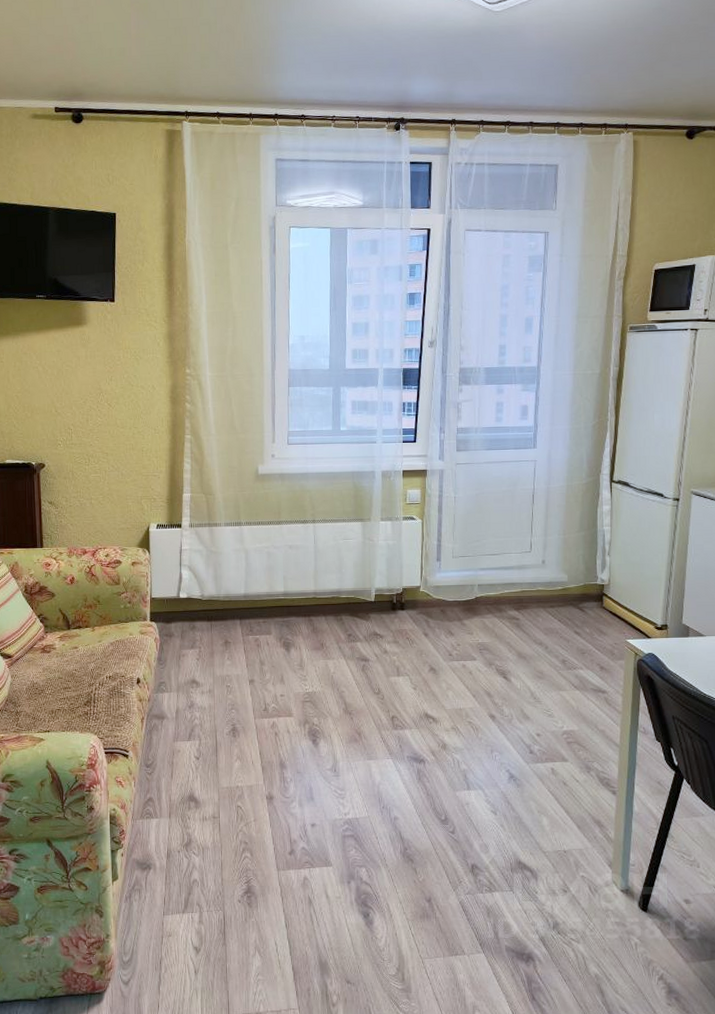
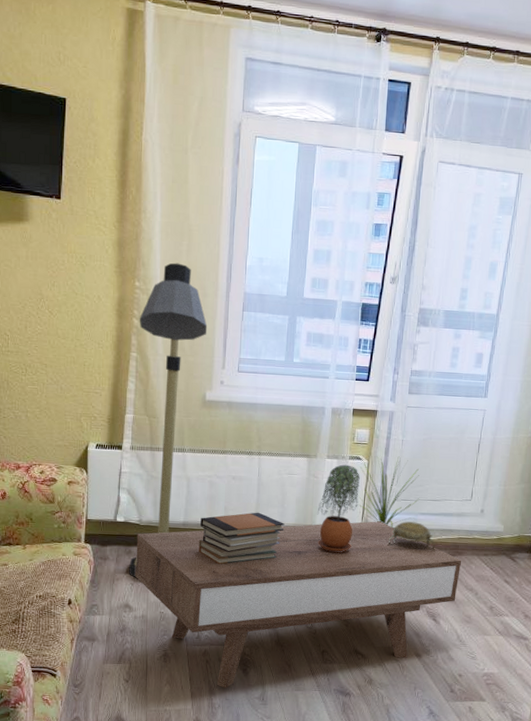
floor lamp: none [191,348,256,654] -> present [129,262,208,579]
coffee table: none [199,580,528,761] -> present [134,521,462,688]
book stack: none [260,579,344,634] -> present [198,512,285,565]
potted plant: none [375,525,416,615] -> present [317,464,360,553]
house plant: none [415,513,478,585] -> present [358,456,420,527]
decorative bowl: none [449,578,498,606] -> present [387,521,435,551]

